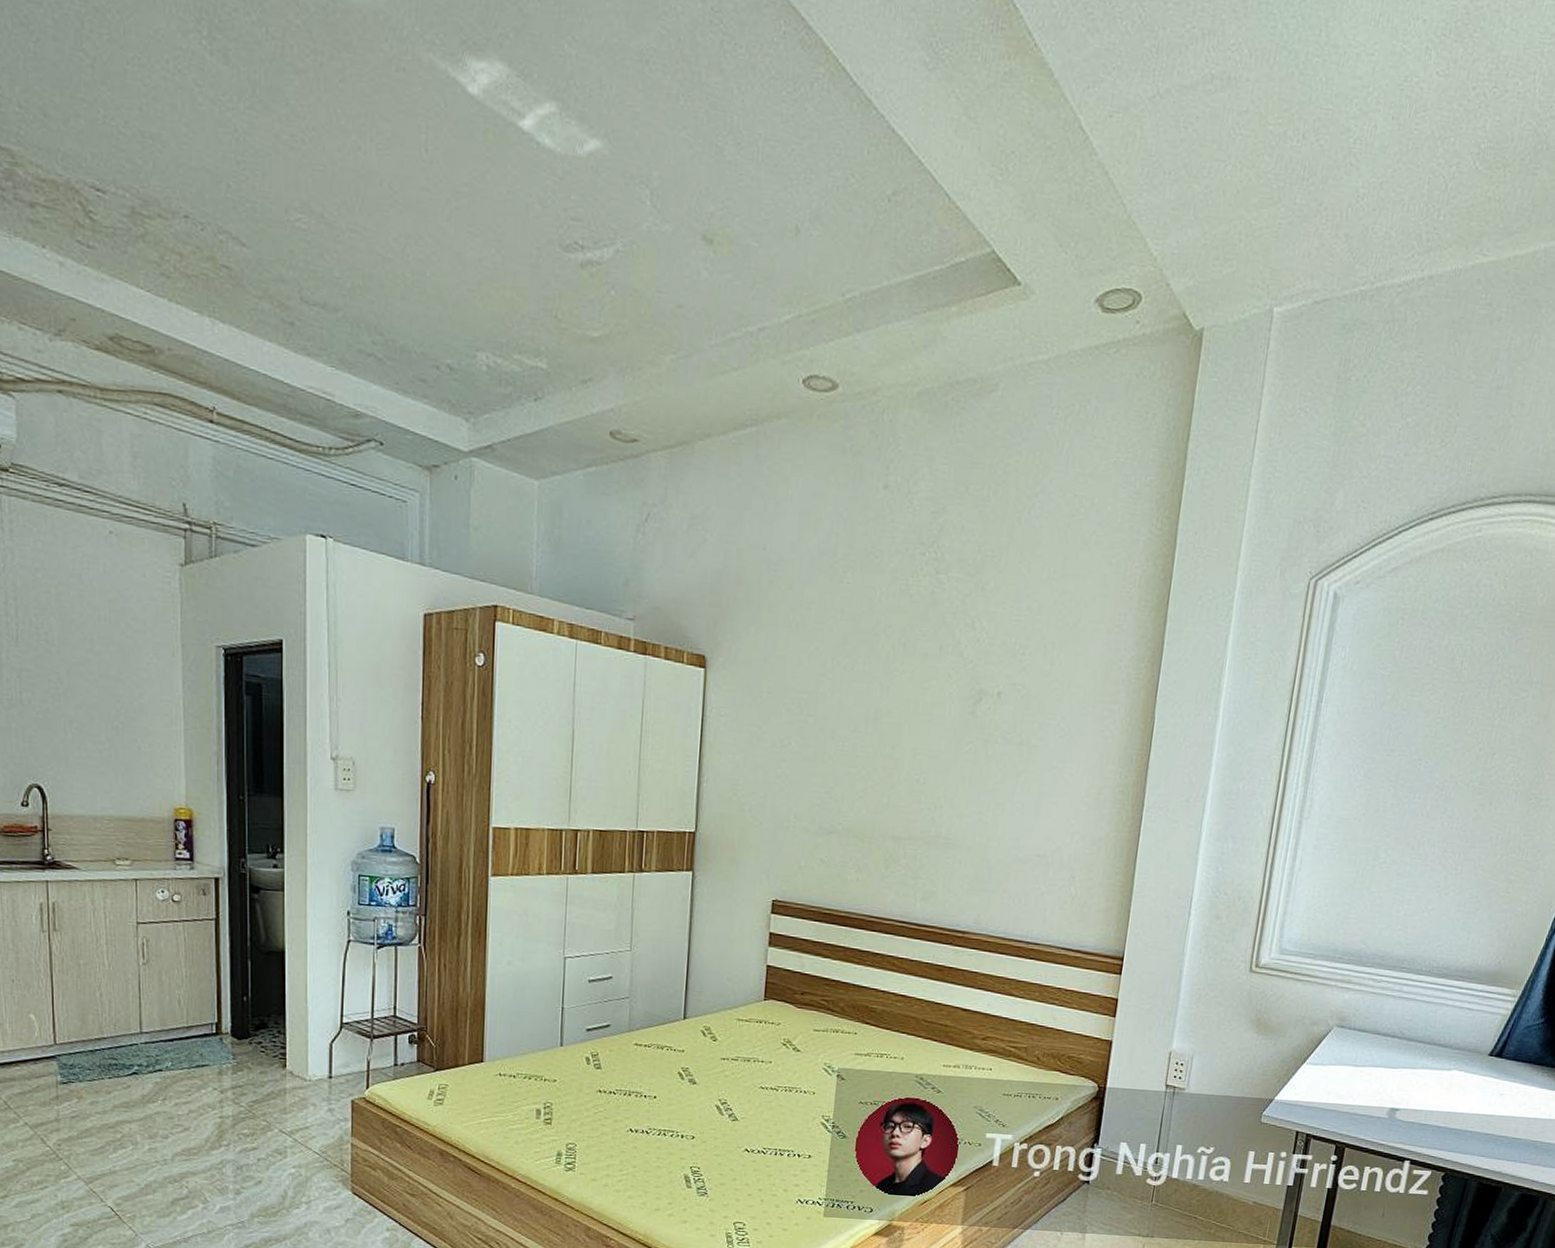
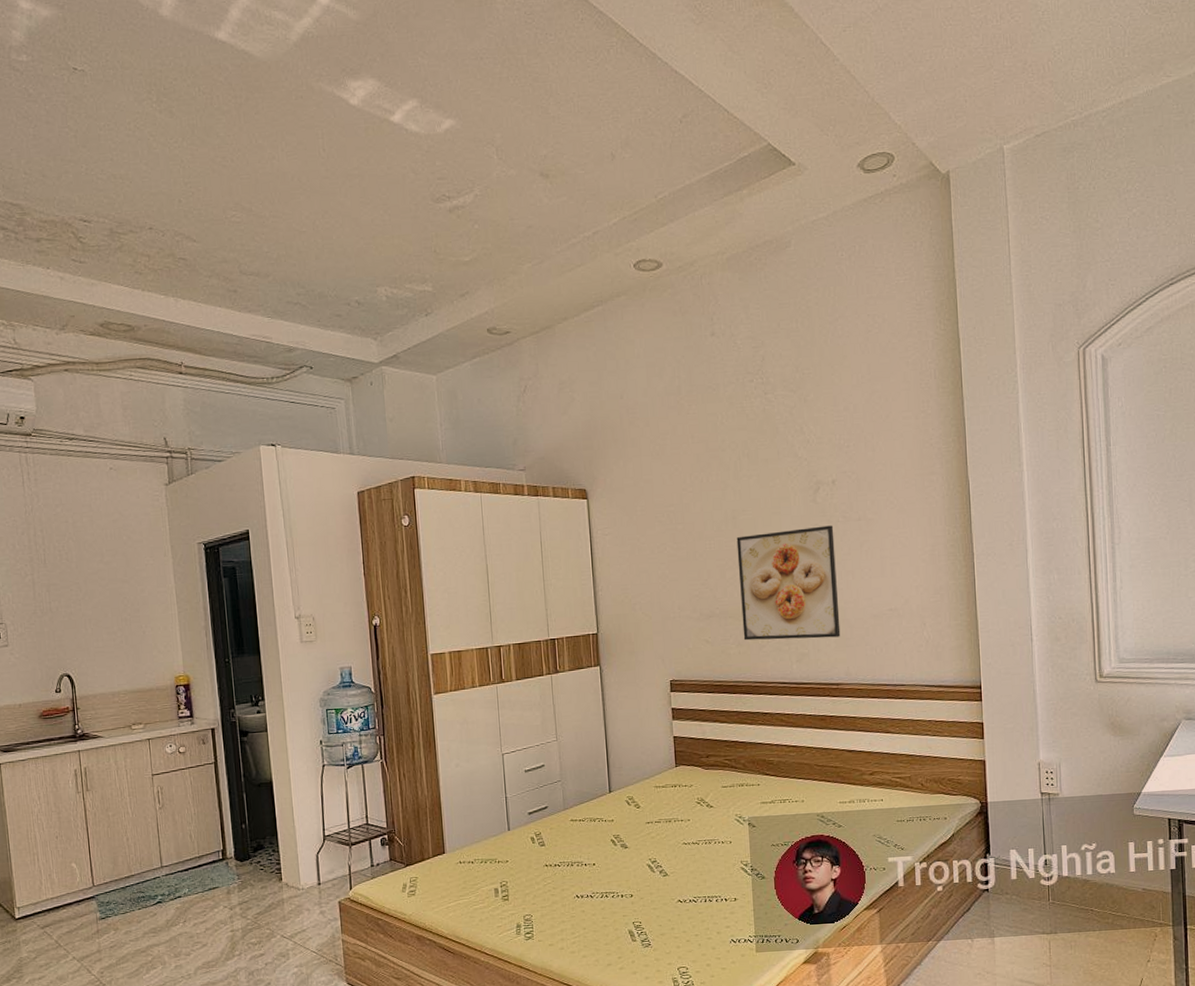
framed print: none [865,742,990,879] -> present [736,525,841,641]

